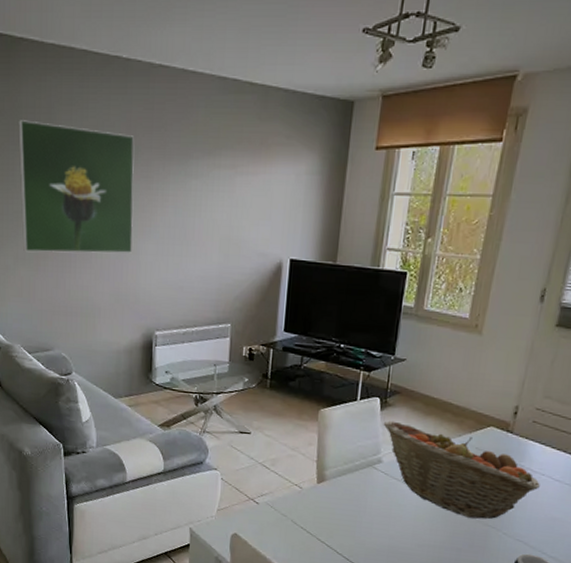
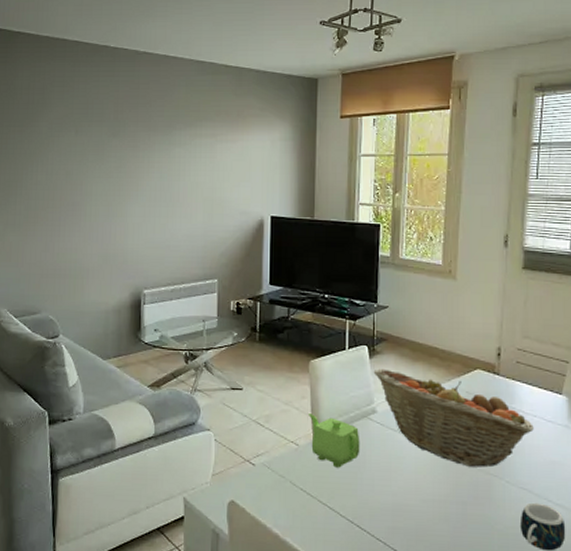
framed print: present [18,120,135,254] -> none [13,100,122,218]
teapot: none [314,460,363,511] -> present [309,414,360,468]

